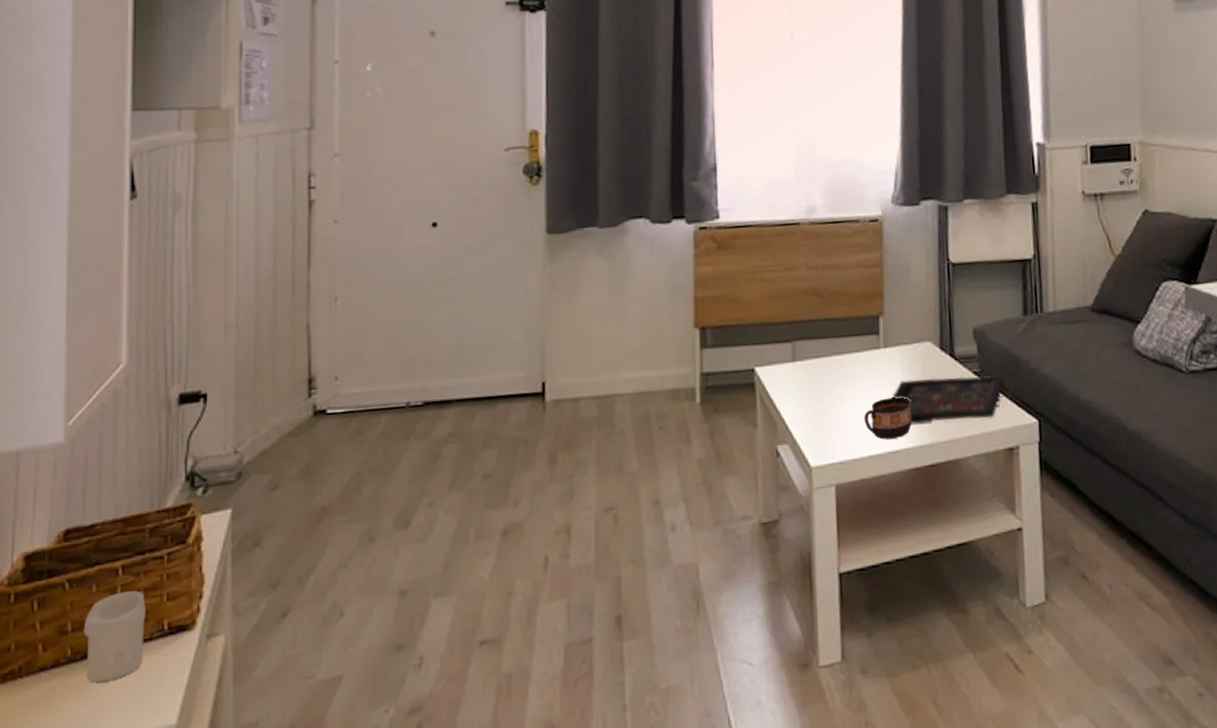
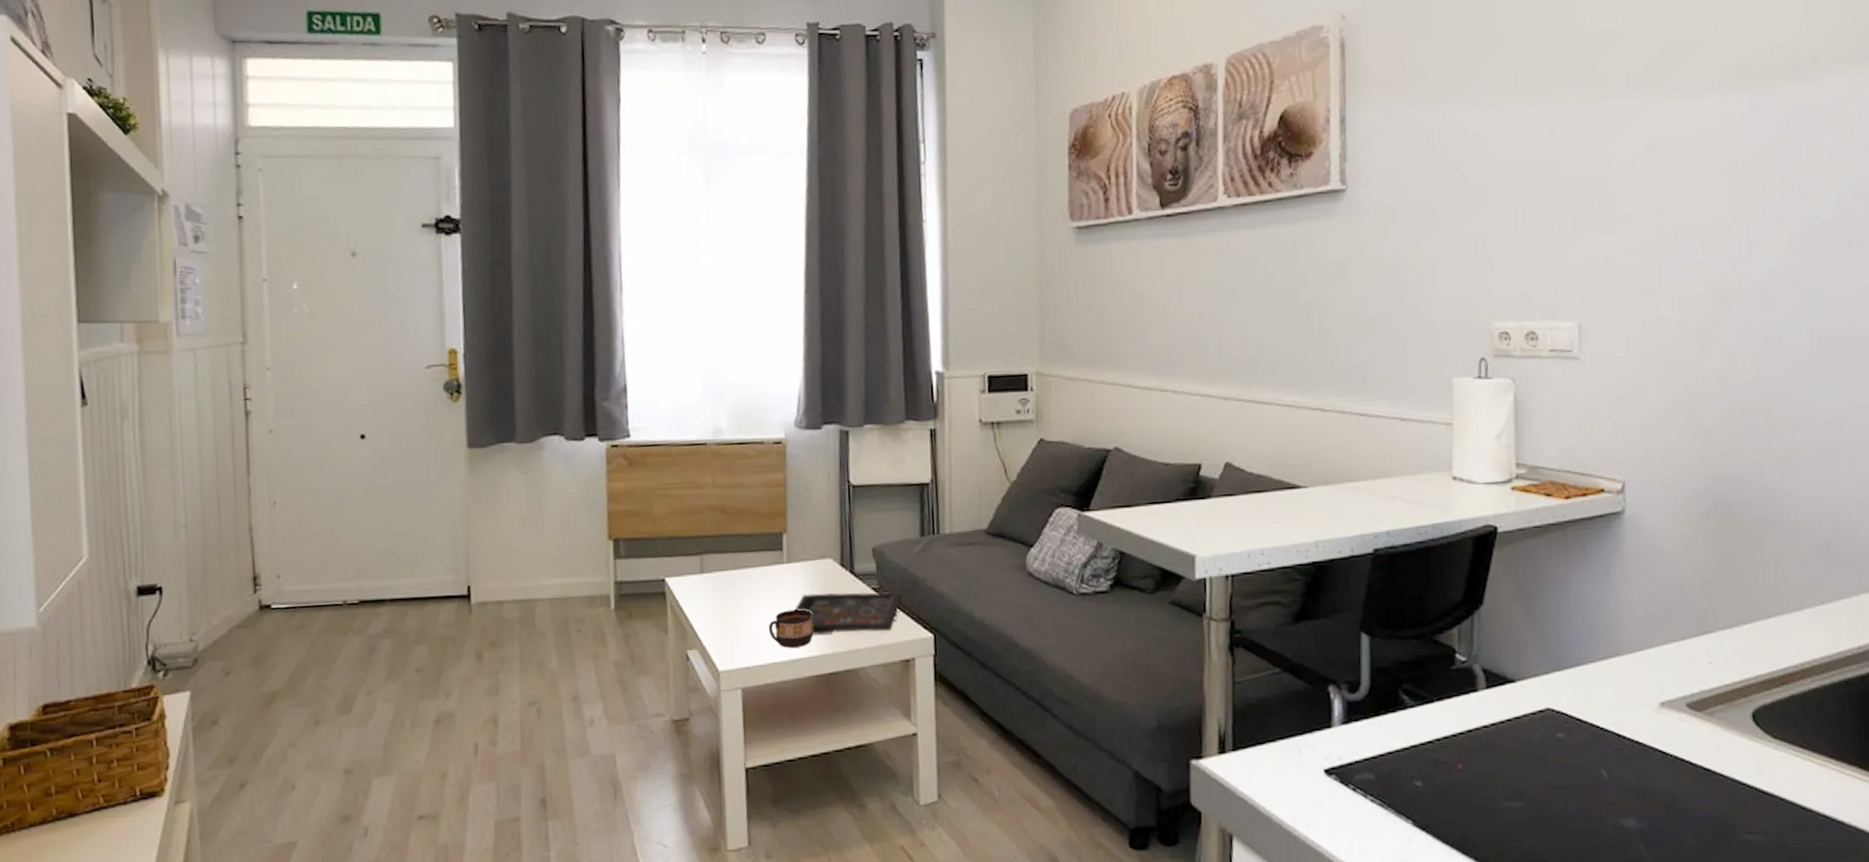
candle: present [83,590,146,683] -> none [65,760,120,839]

